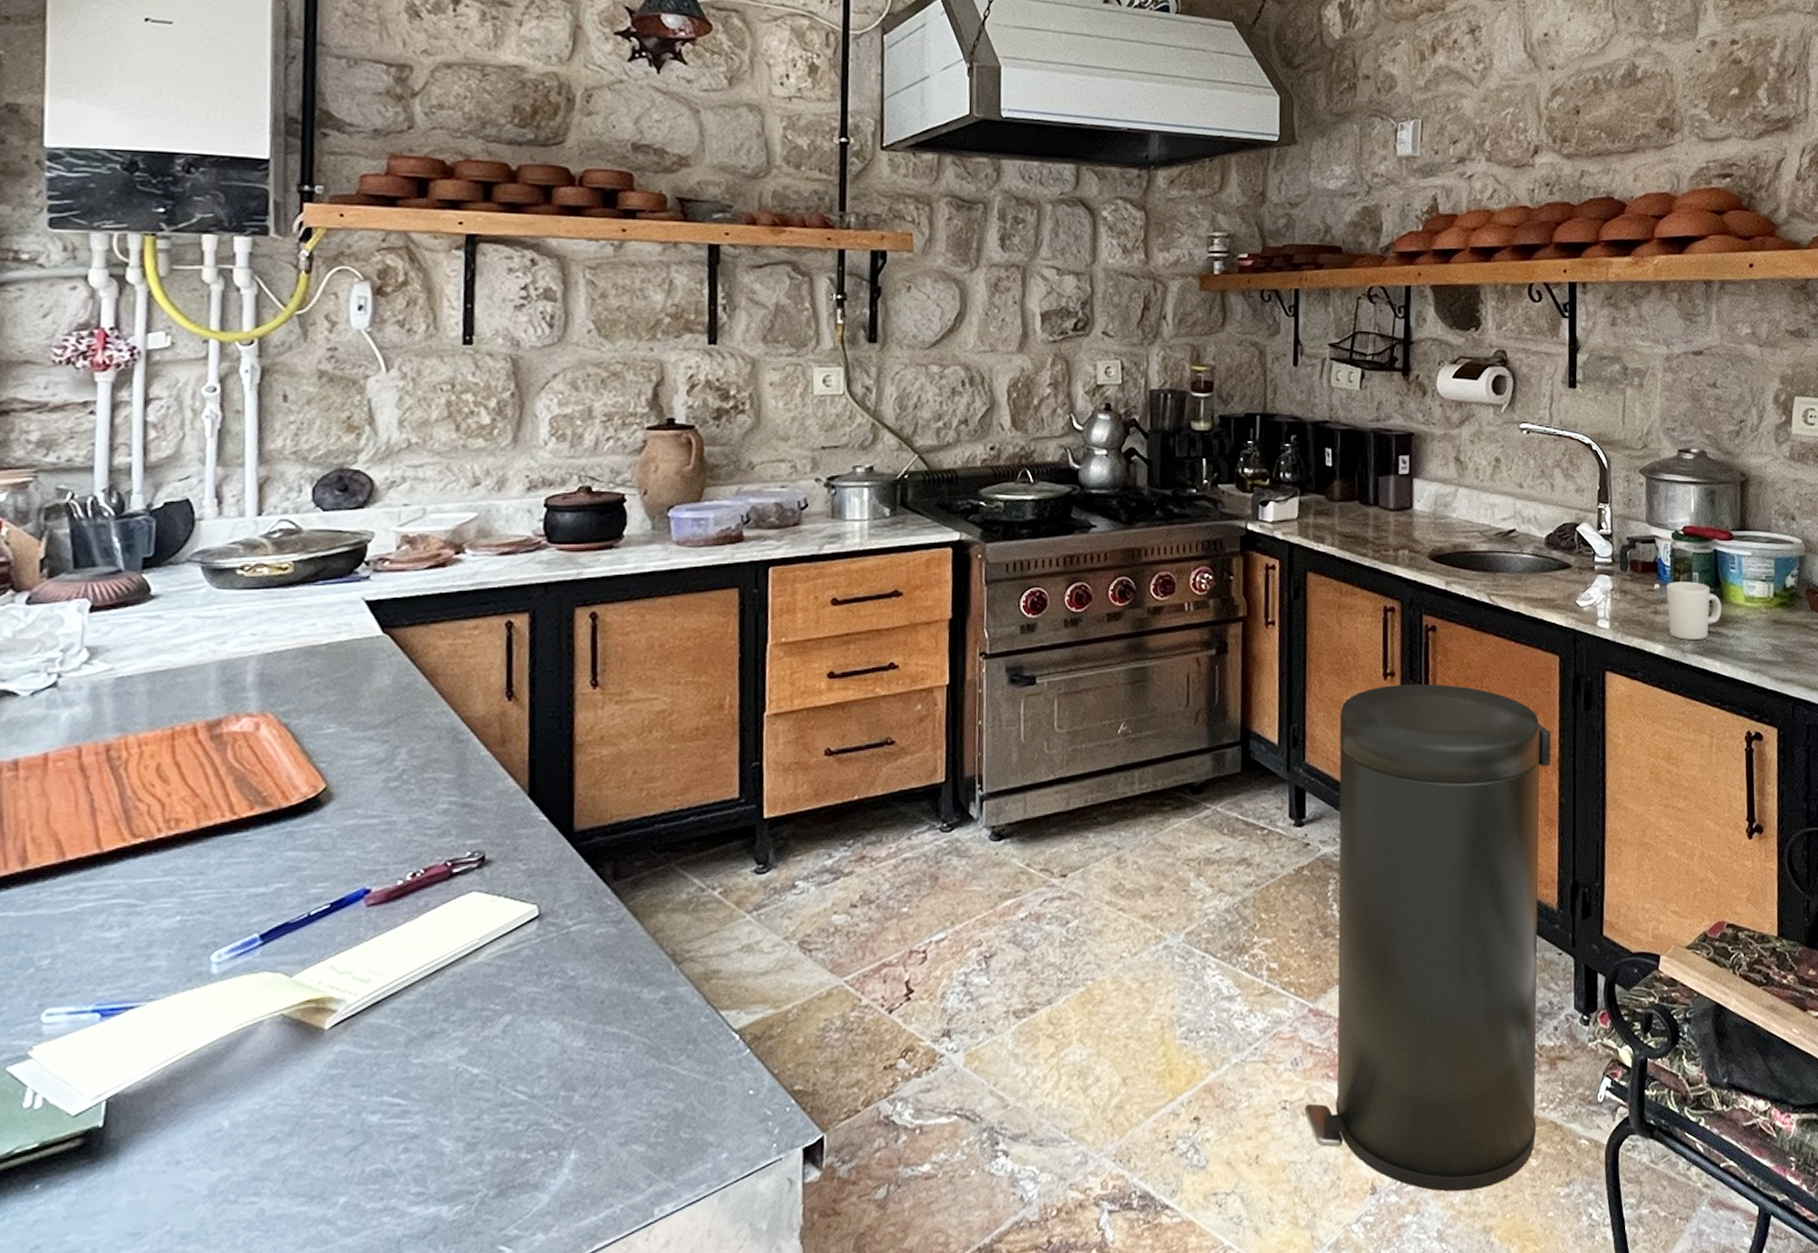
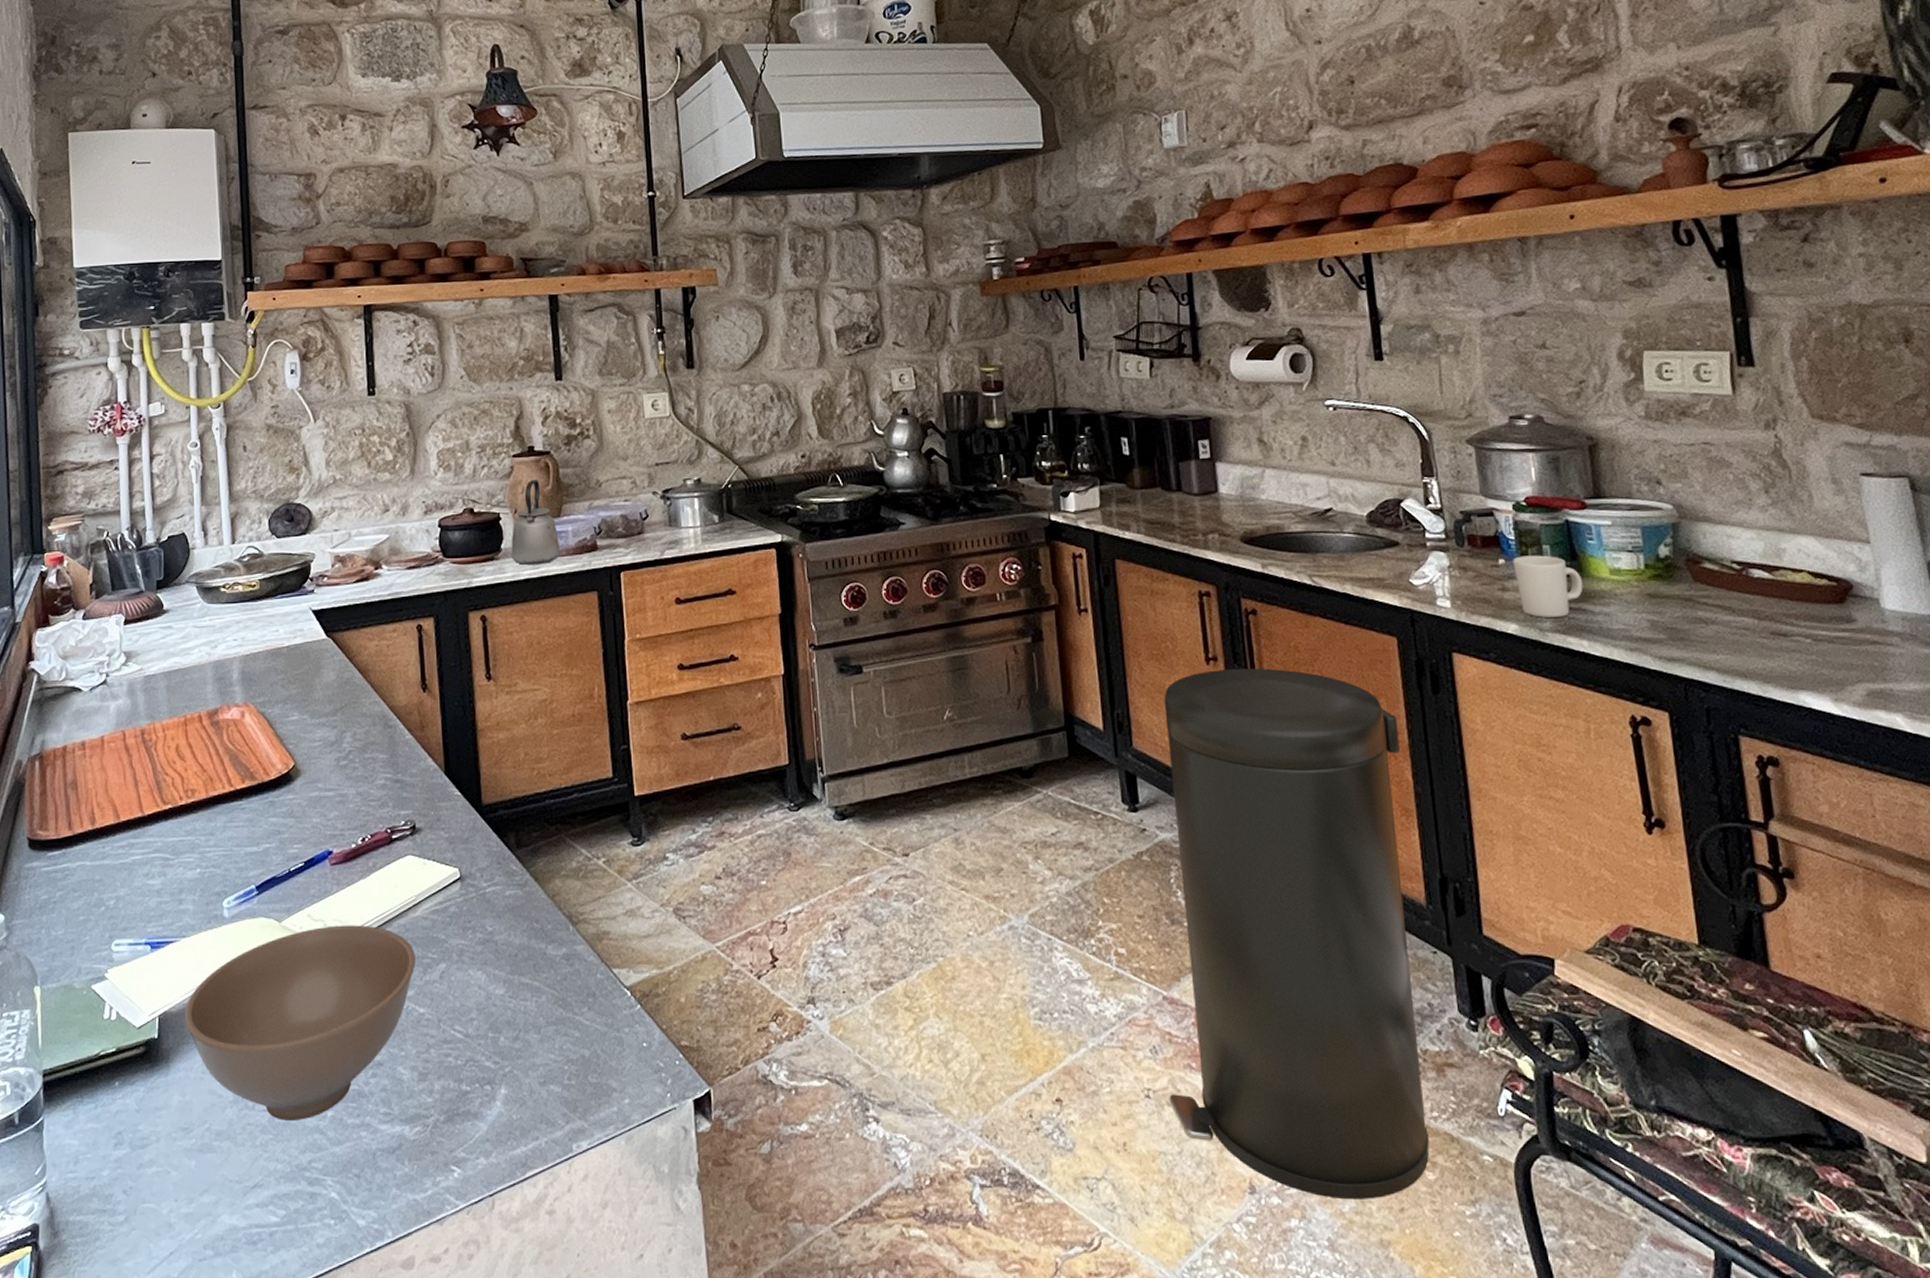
bowl: none [143,975,473,1213] -> present [184,925,416,1120]
kettle: none [635,457,698,556] -> present [511,480,561,566]

